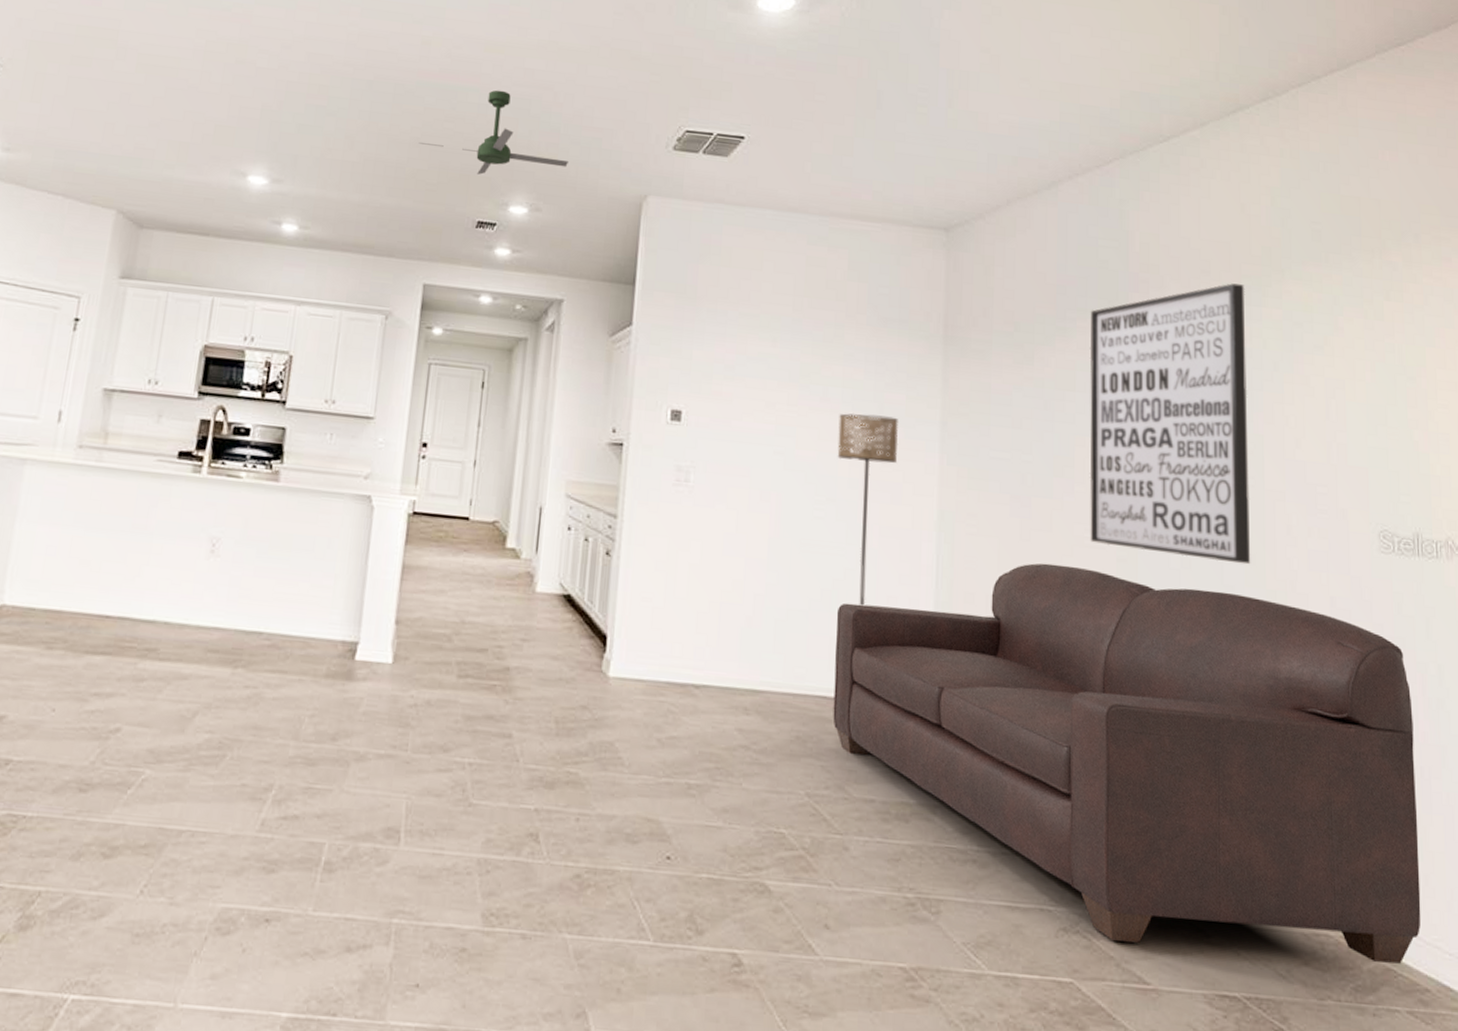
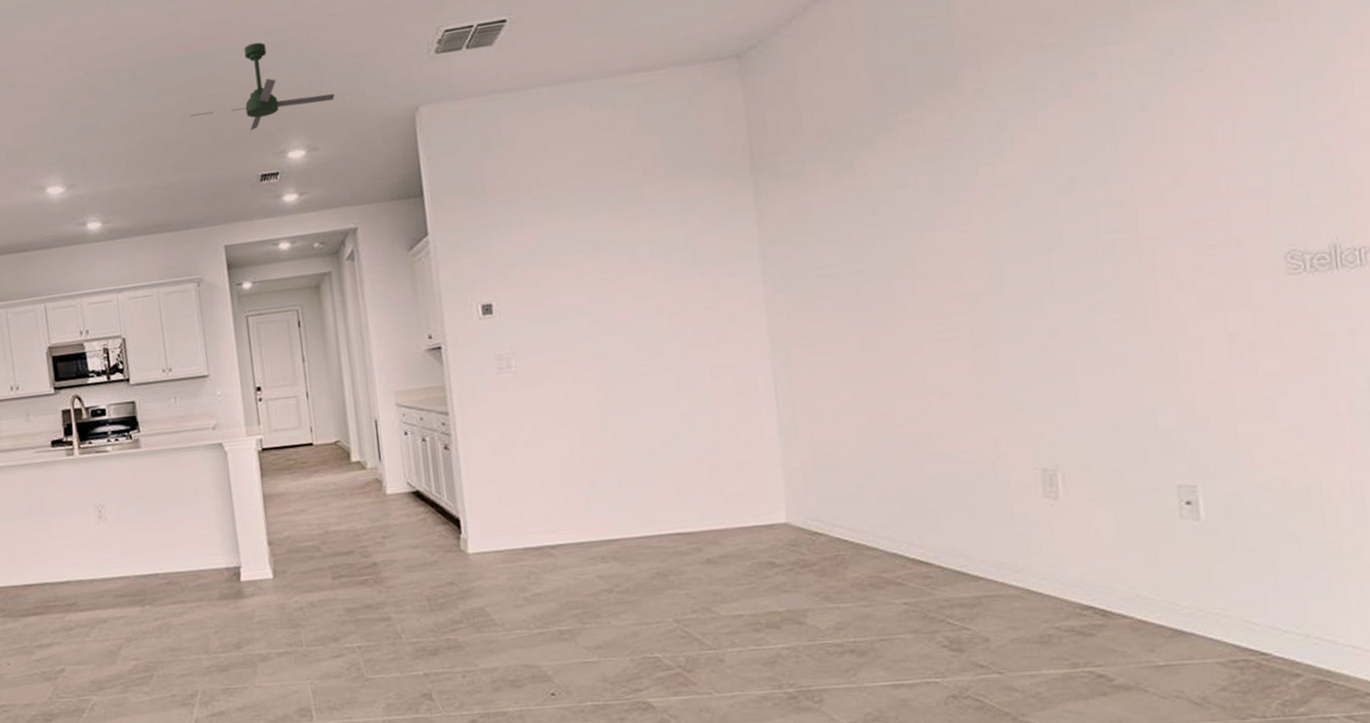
sofa: present [833,563,1421,964] -> none [678,351,1358,700]
floor lamp: present [837,413,899,606] -> none [651,260,719,445]
wall art: present [1089,283,1251,565] -> none [914,25,1130,336]

